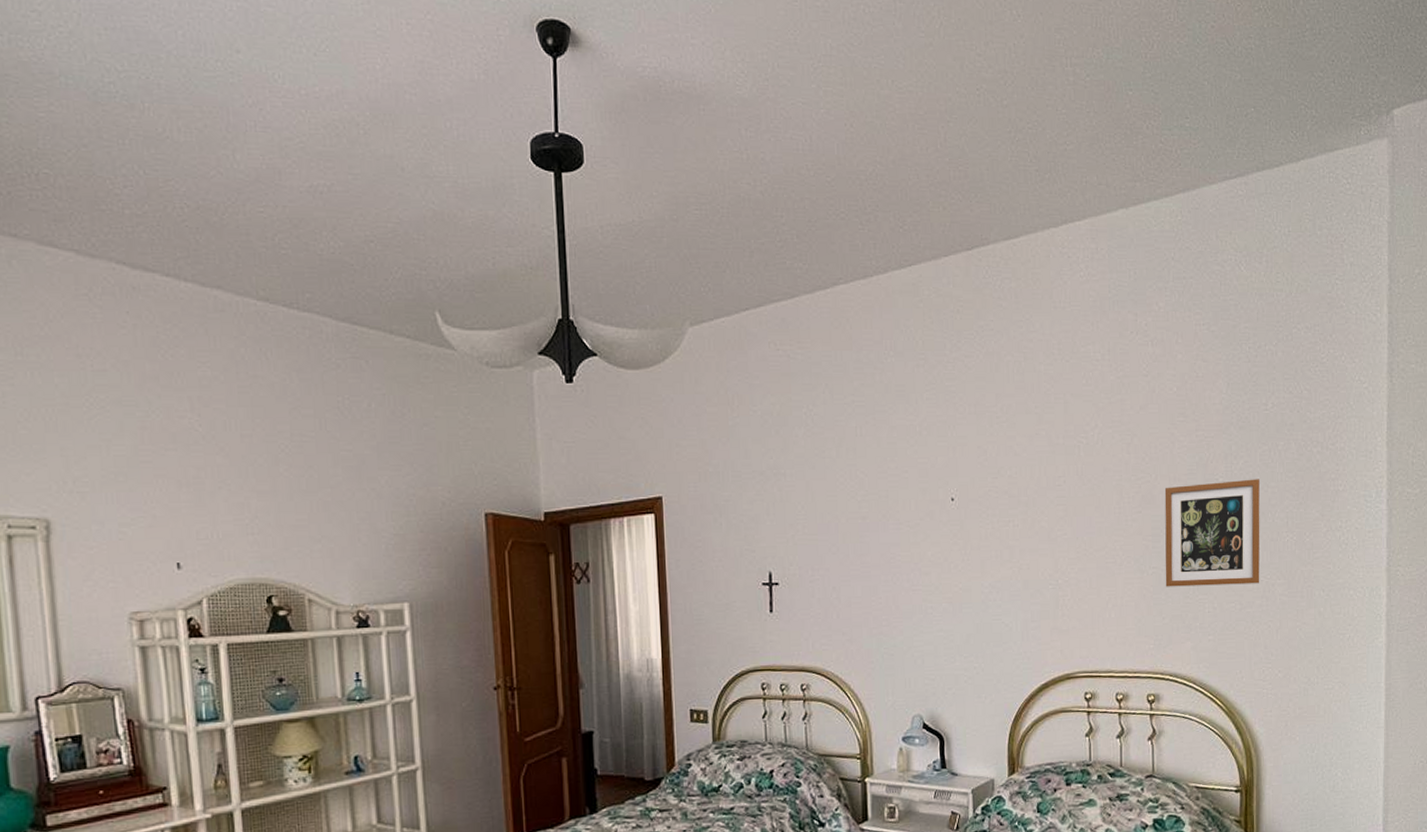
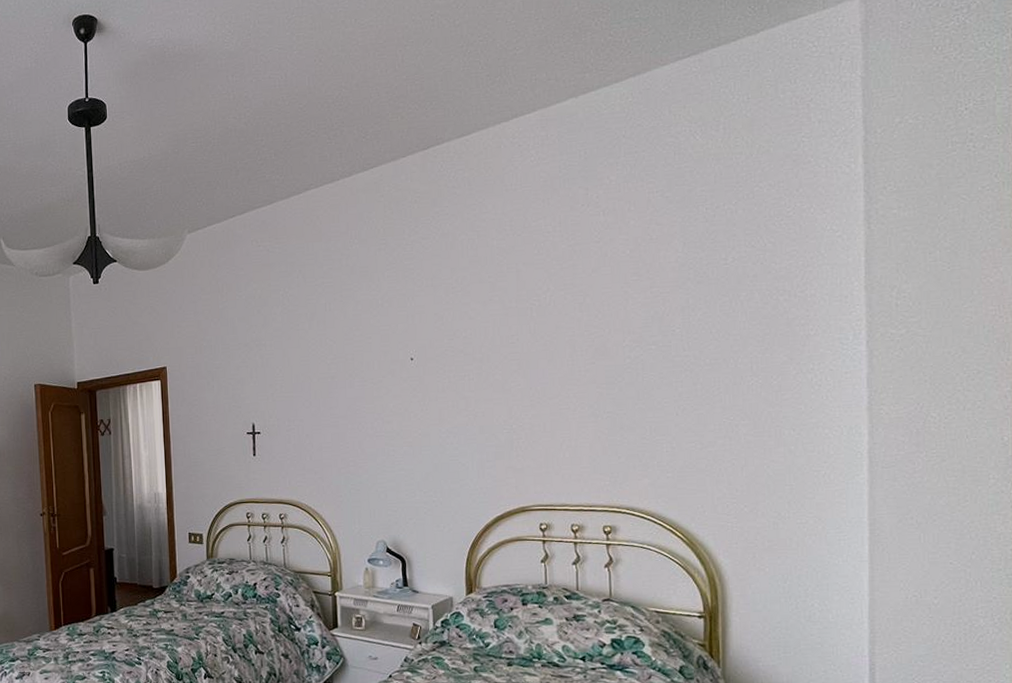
picture frame: present [1164,479,1260,587] -> none [618,328,722,430]

